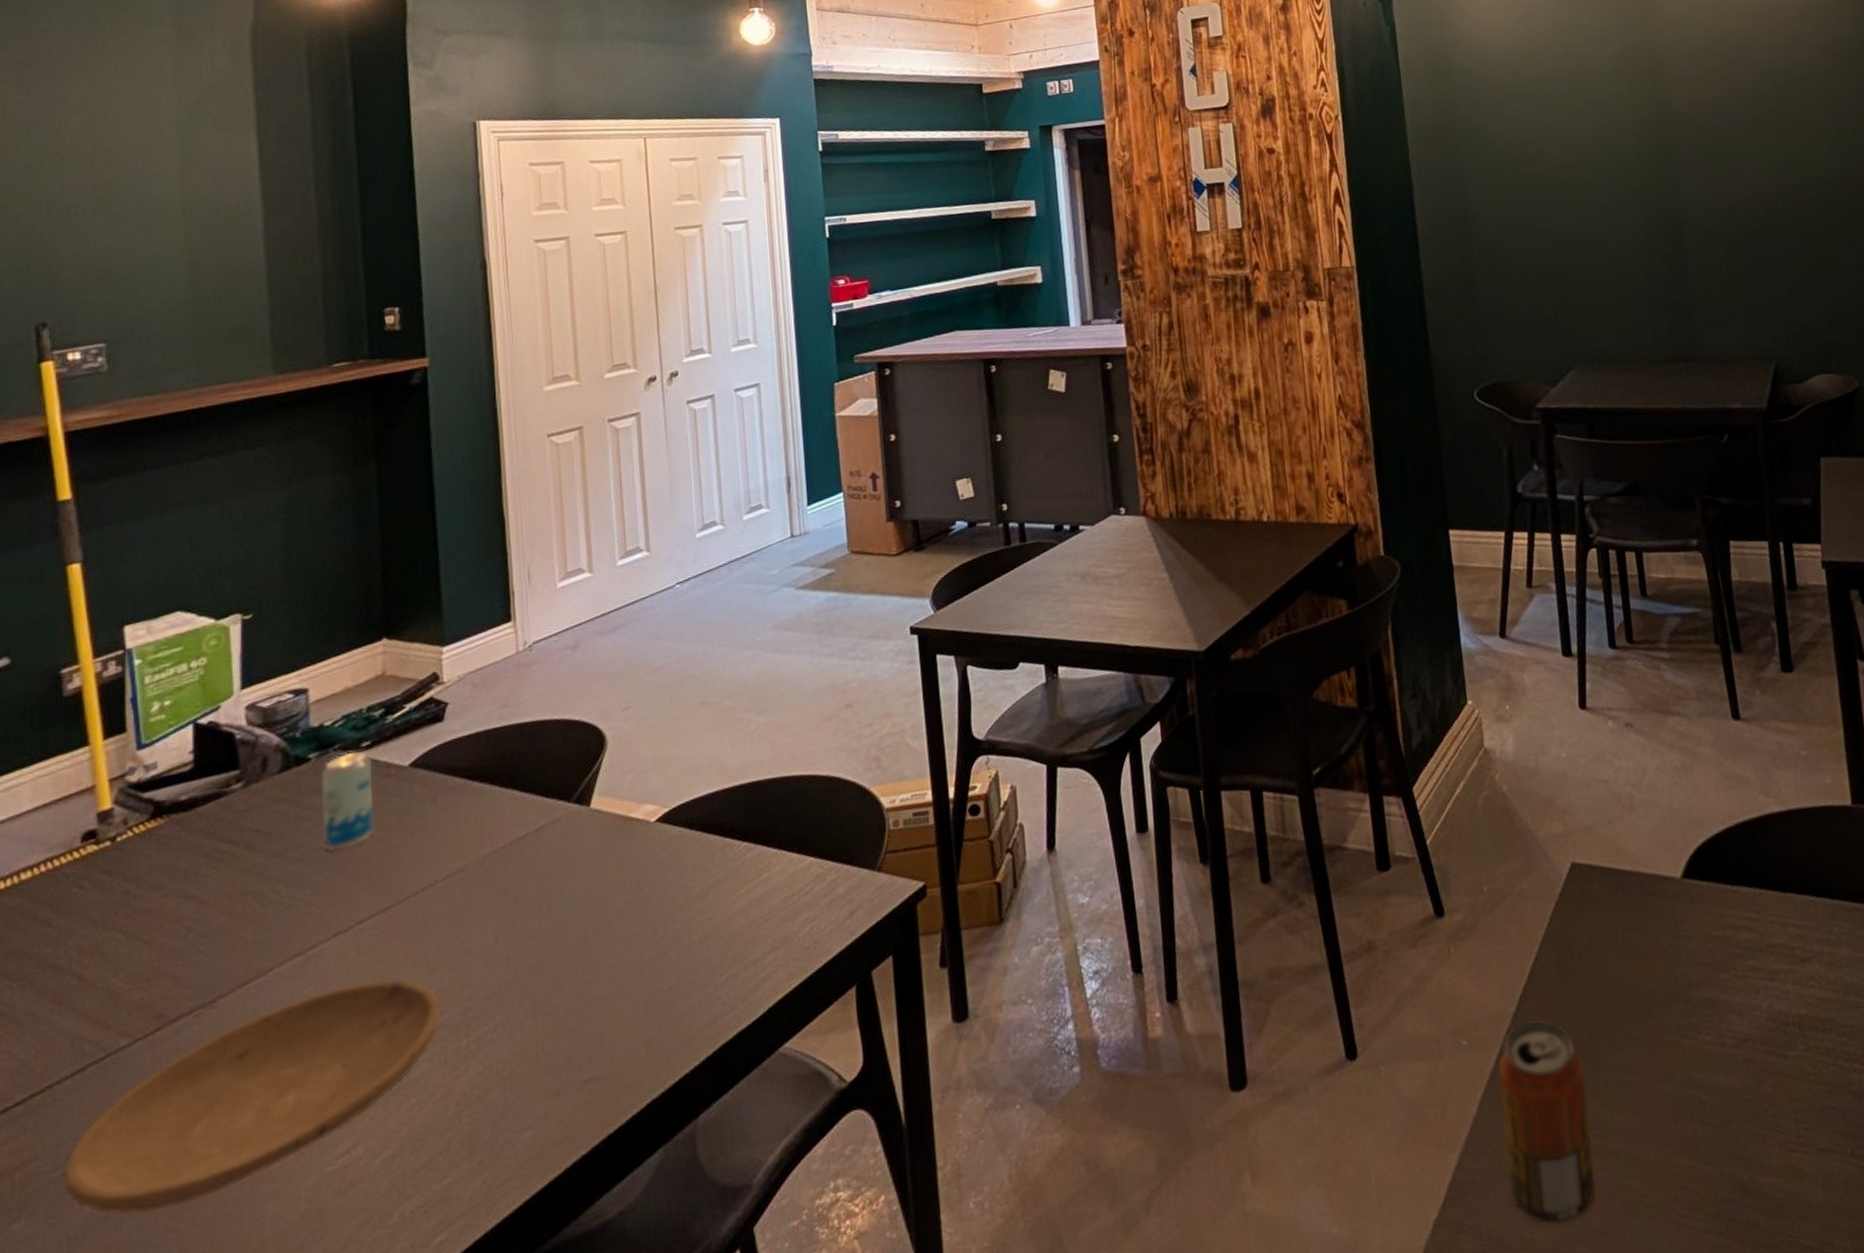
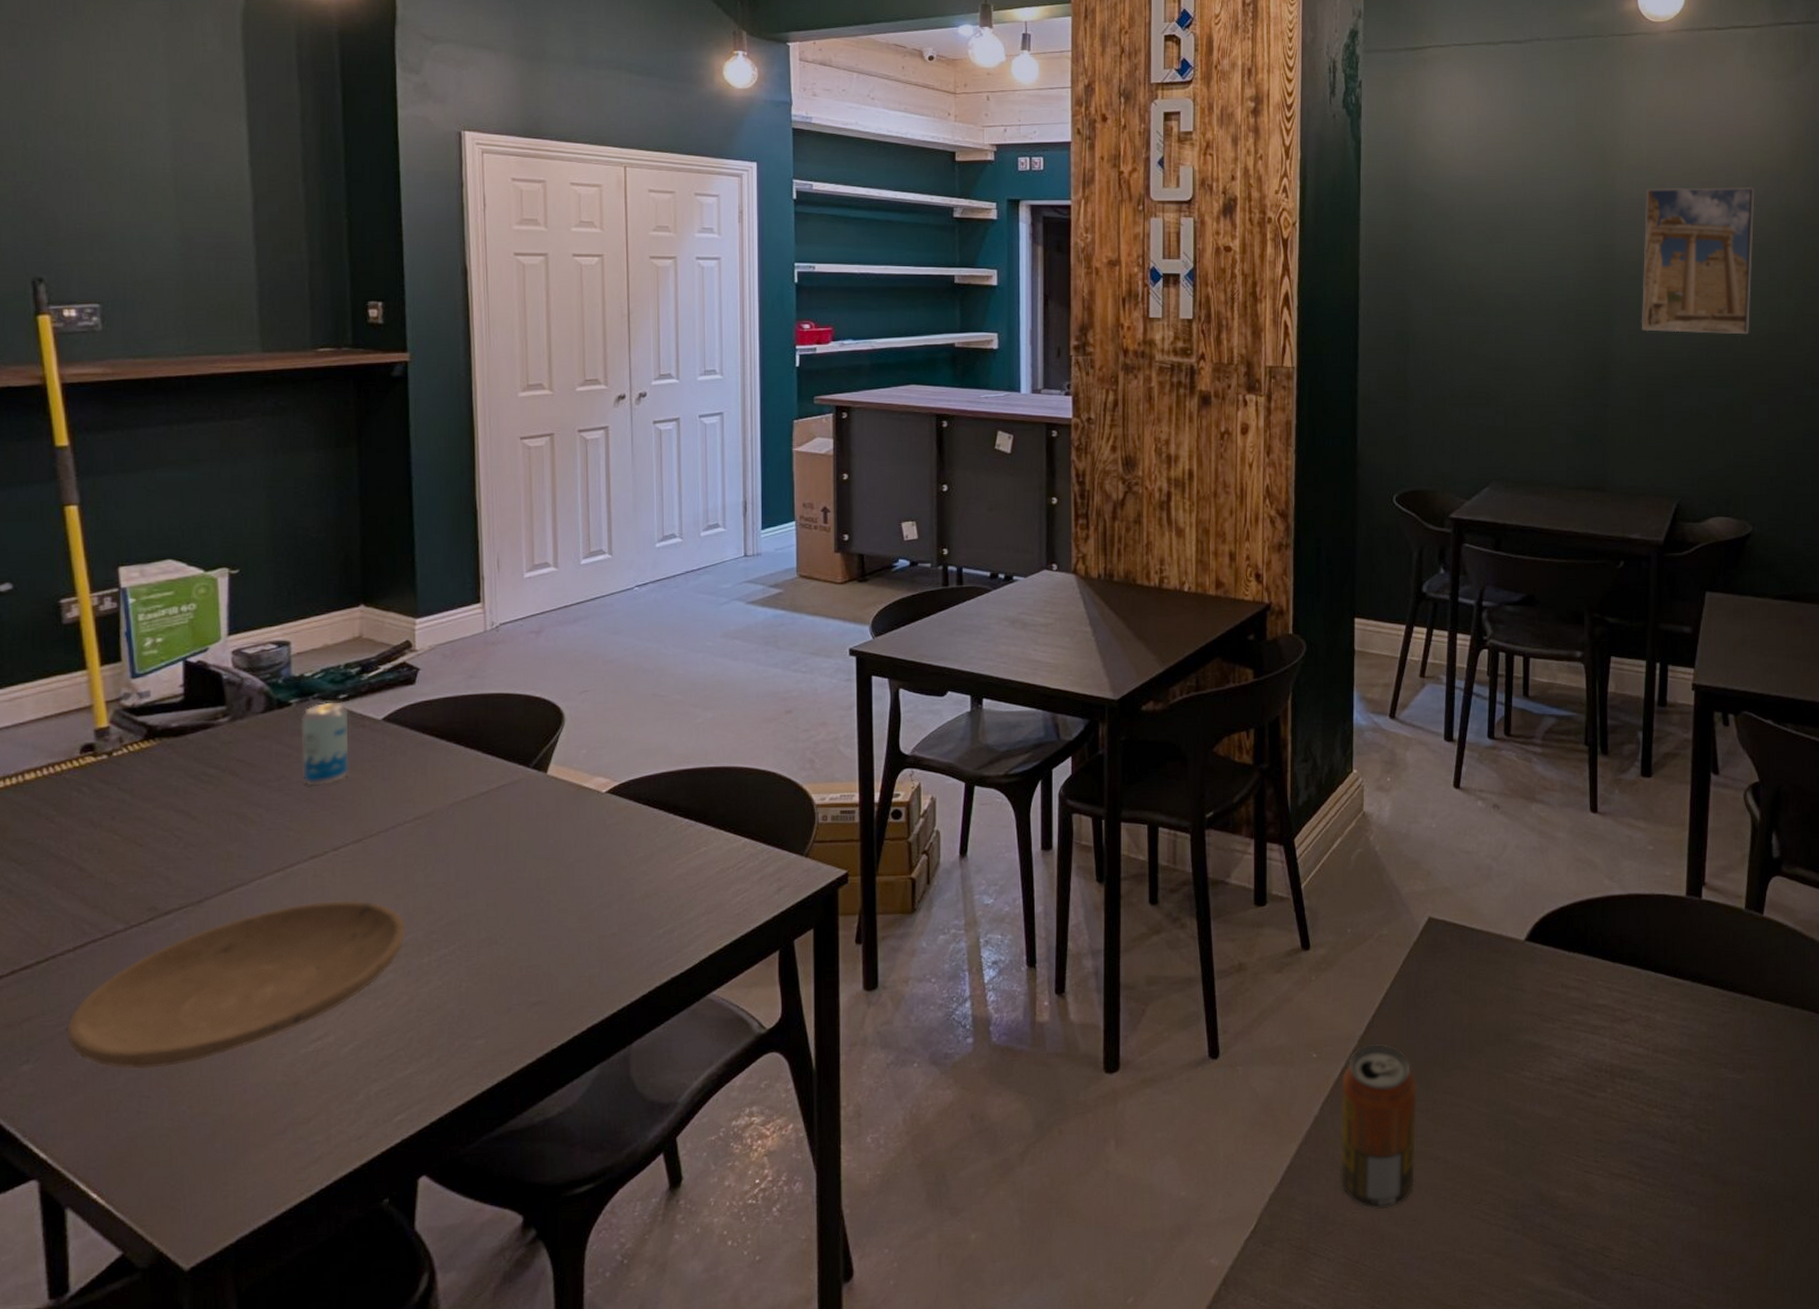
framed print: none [1694,25,1822,187] -> present [1641,186,1755,335]

